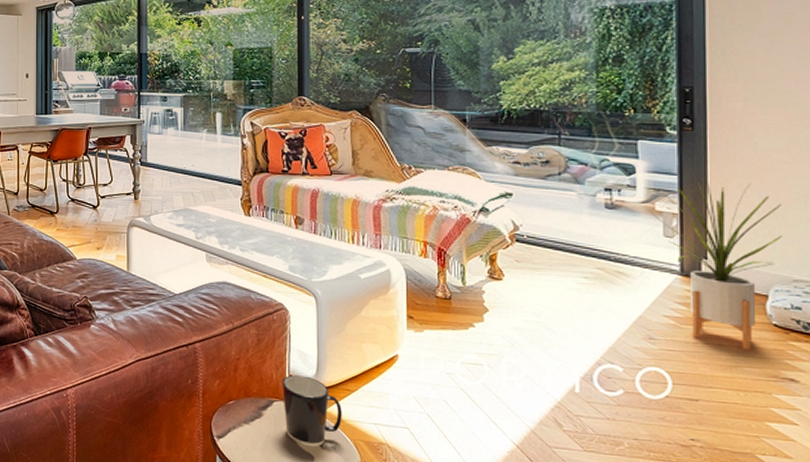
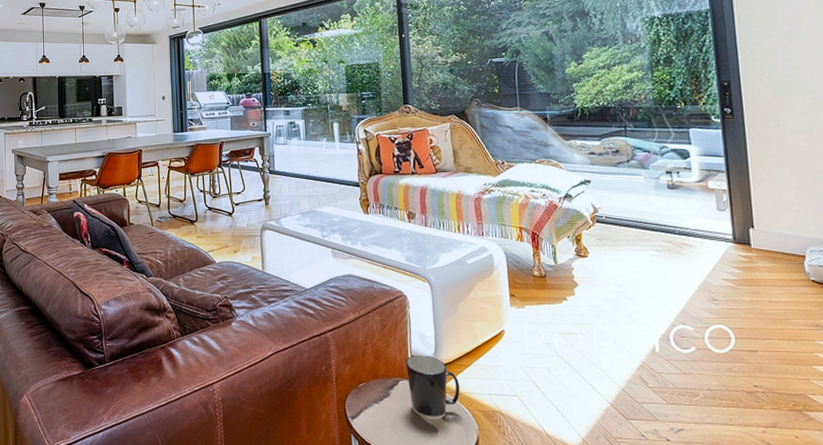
house plant: present [648,176,783,350] -> none [702,157,813,304]

